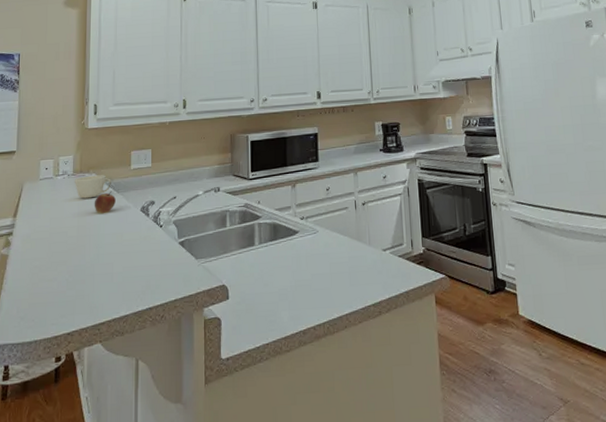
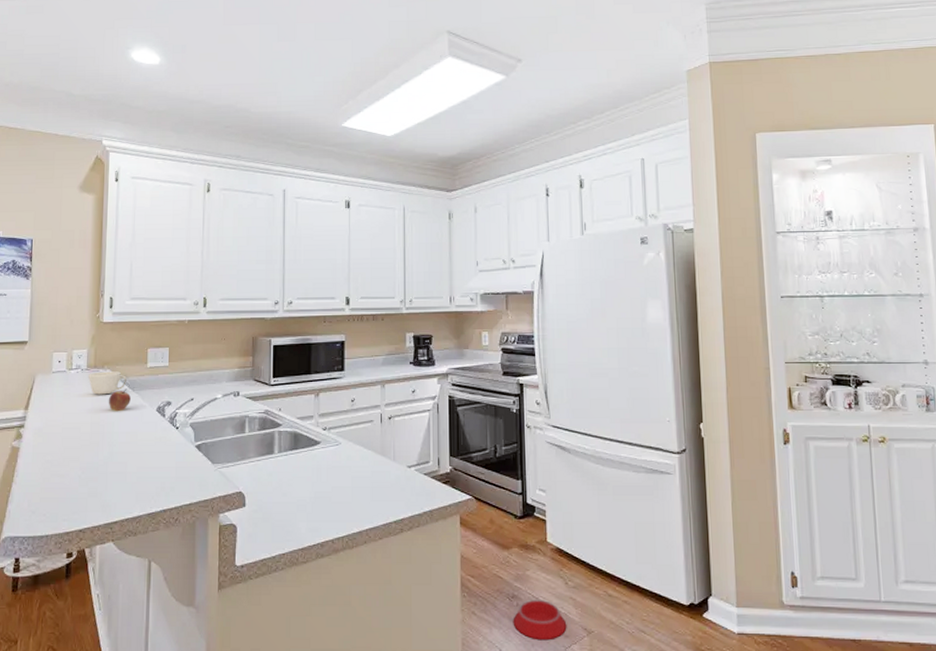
pet bowl: none [491,372,544,414] -> present [513,599,567,641]

